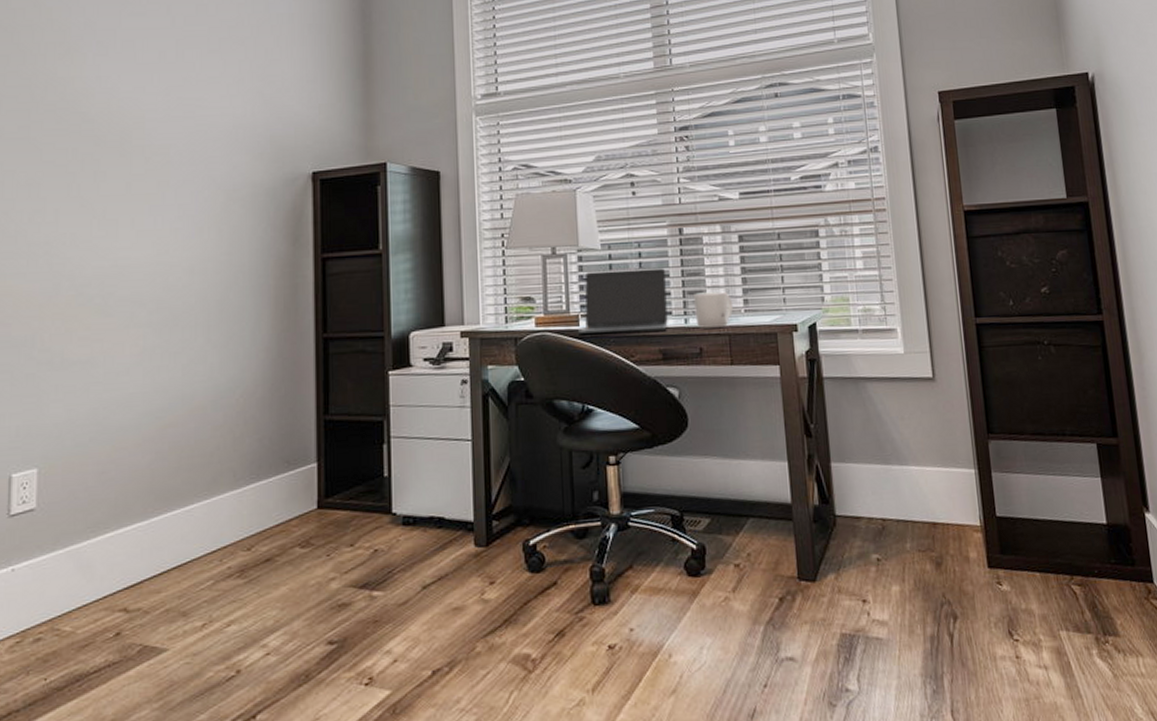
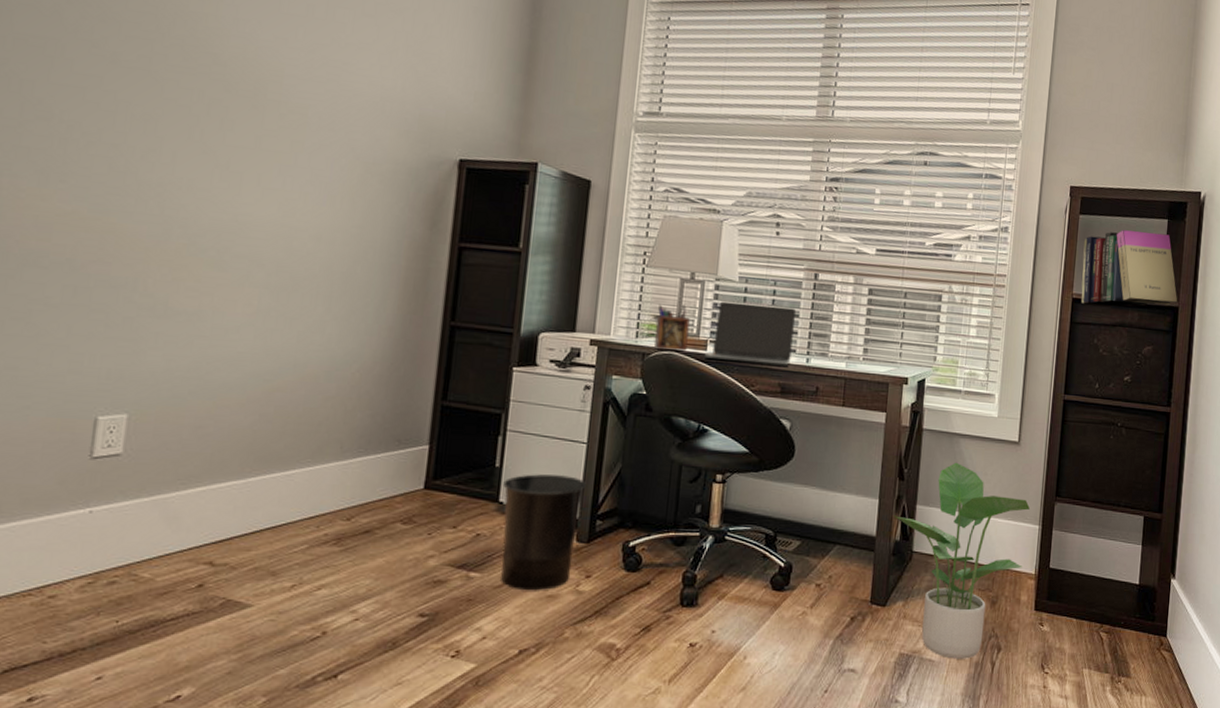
waste bin: none [394,477,477,605] -> present [501,474,586,590]
desk organizer: none [523,282,559,333] -> present [653,304,690,352]
mug: present [694,291,733,328] -> none [816,336,853,371]
potted plant: none [808,409,965,635] -> present [894,462,1030,659]
books: none [965,125,1086,215] -> present [1081,230,1178,307]

